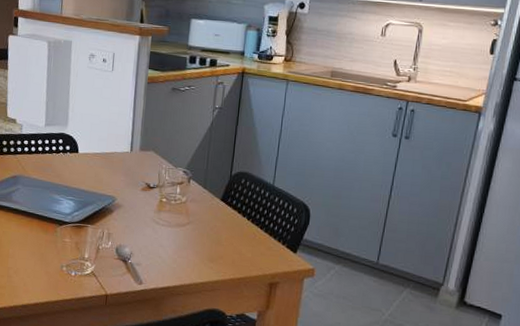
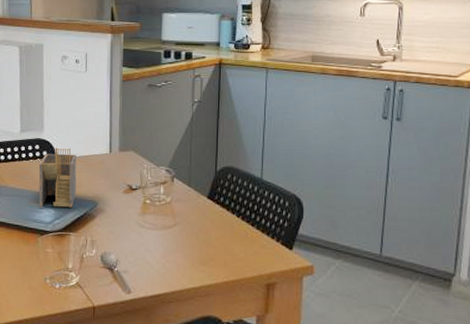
napkin holder: none [59,143,99,201] -> present [38,148,77,208]

